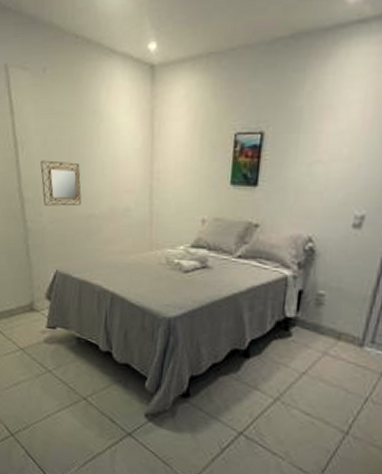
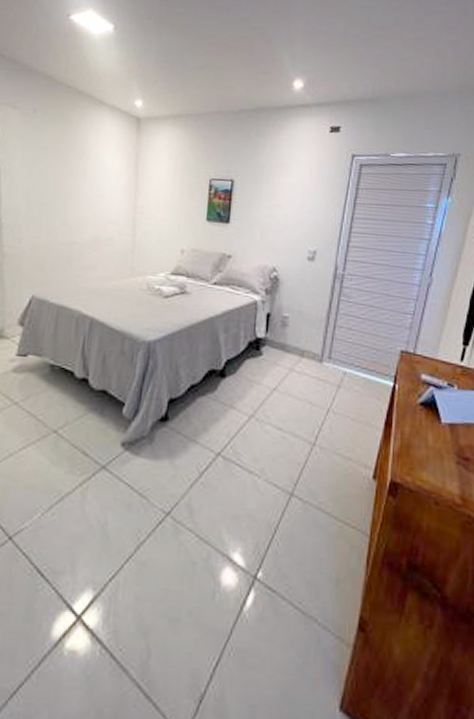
home mirror: present [40,160,82,206] -> none [23,189,65,233]

